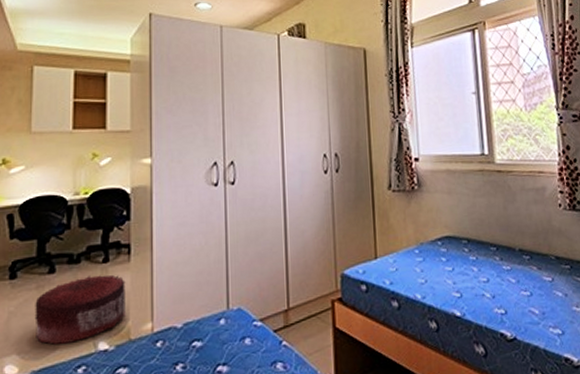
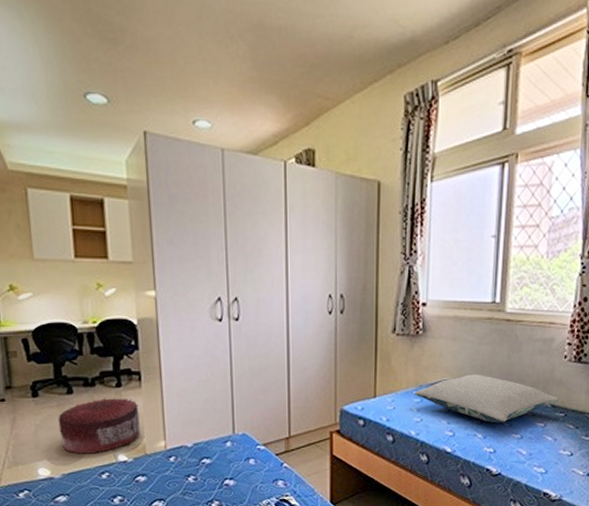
pillow: none [415,228,562,280] -> present [413,374,559,423]

